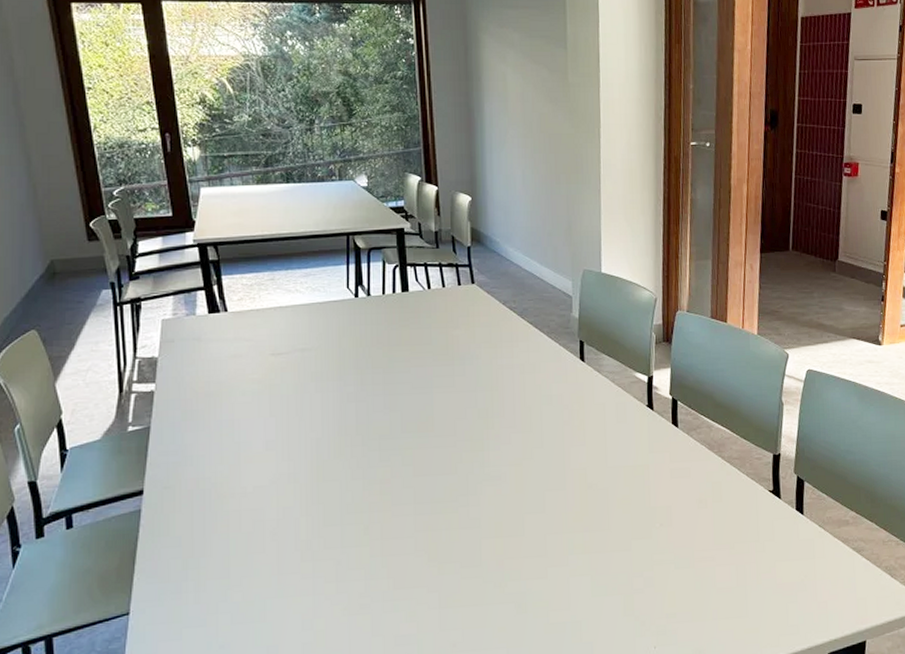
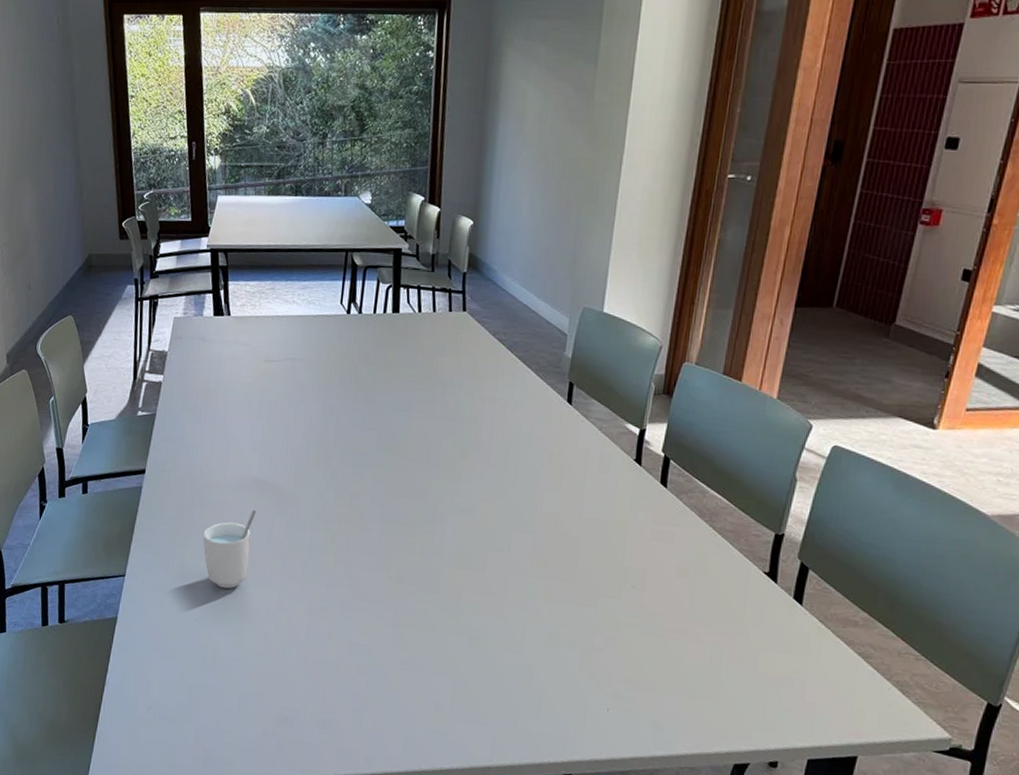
cup: none [219,514,278,605] -> present [203,510,256,589]

